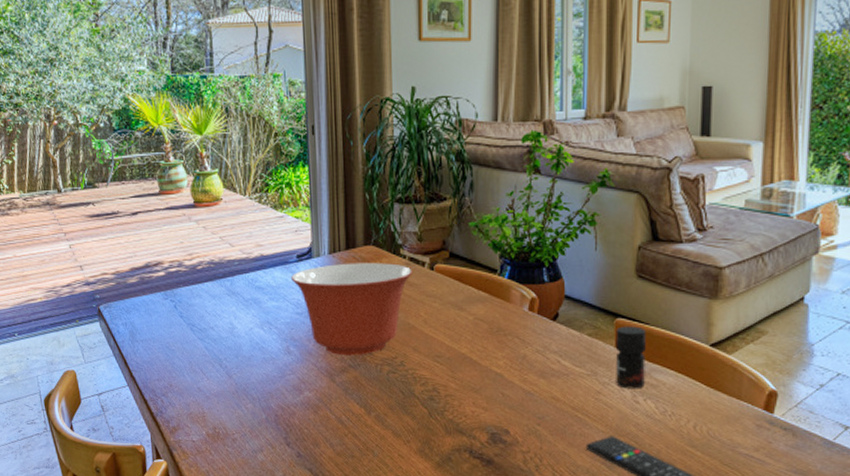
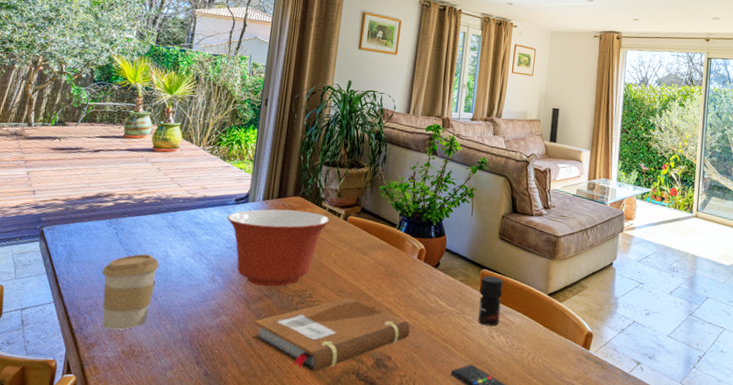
coffee cup: none [169,327,227,412] -> present [101,254,160,330]
notebook: none [341,363,529,452] -> present [252,297,410,373]

